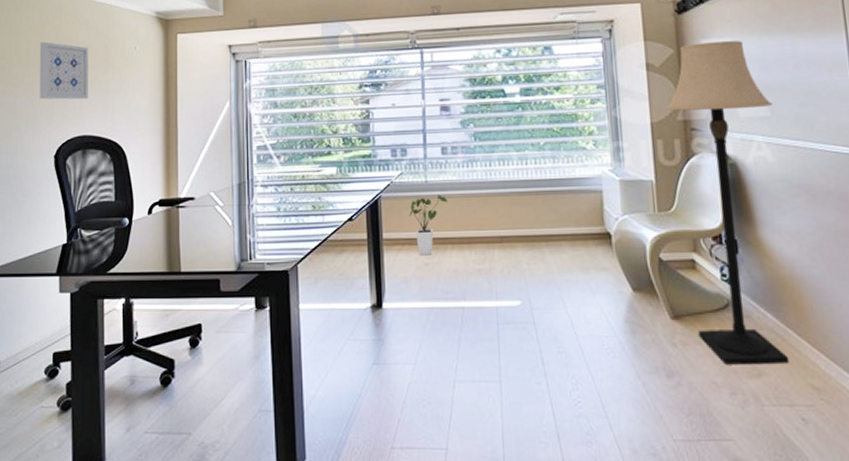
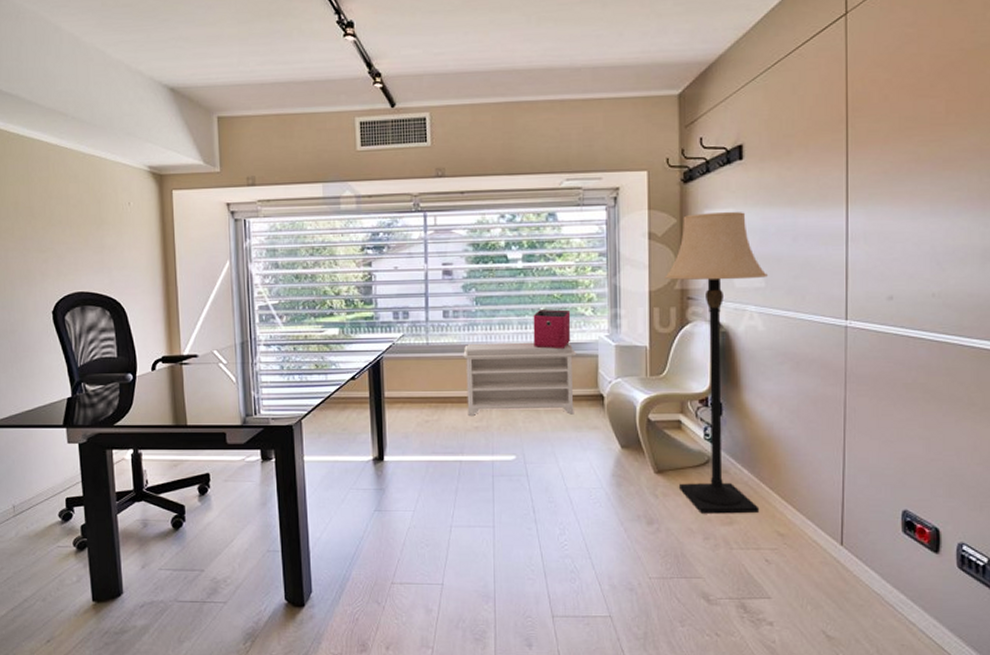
wall art: present [39,41,89,100] -> none [28,194,84,256]
house plant: present [409,194,448,256] -> none [410,356,448,413]
bench: none [463,178,581,258] -> present [463,342,577,416]
storage bin: none [533,143,574,185] -> present [533,309,571,349]

